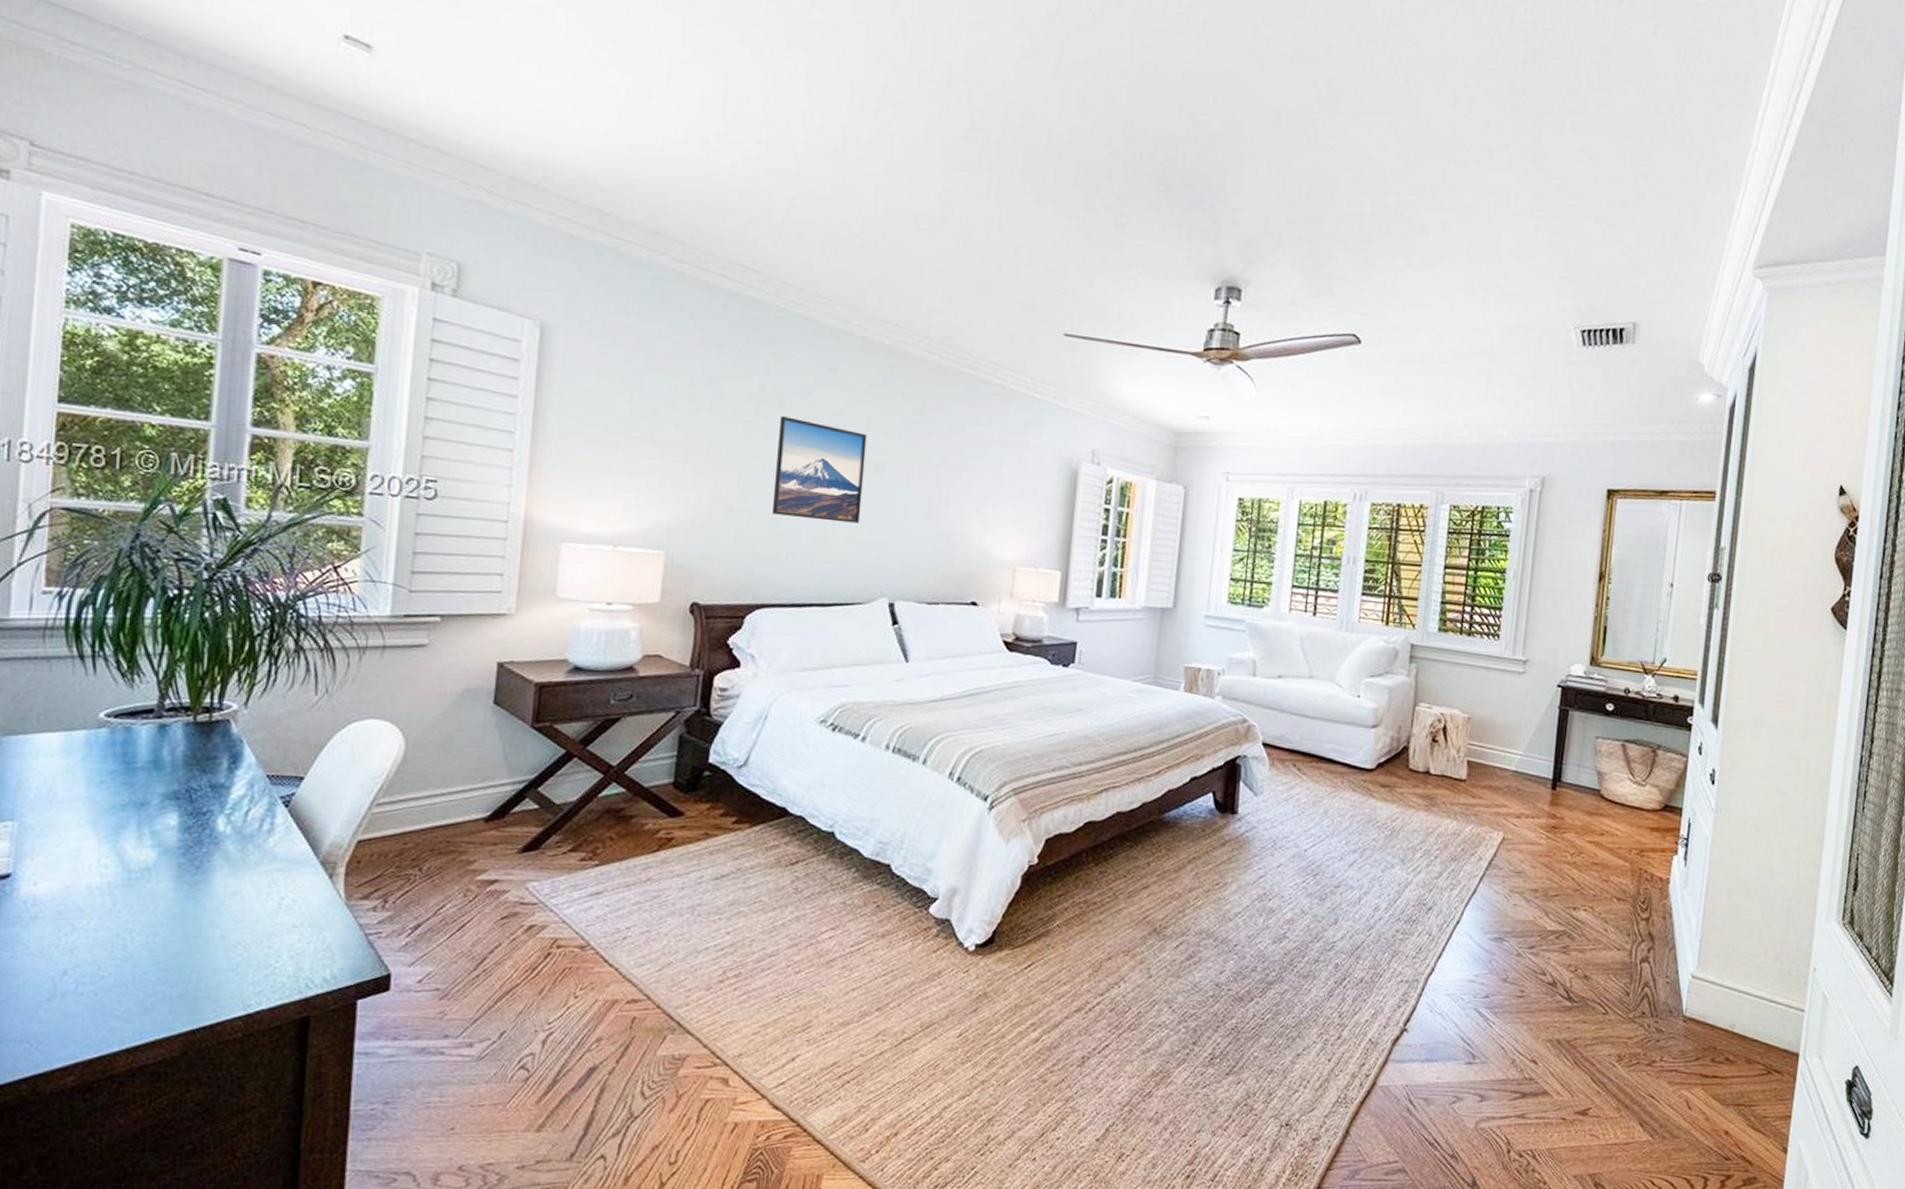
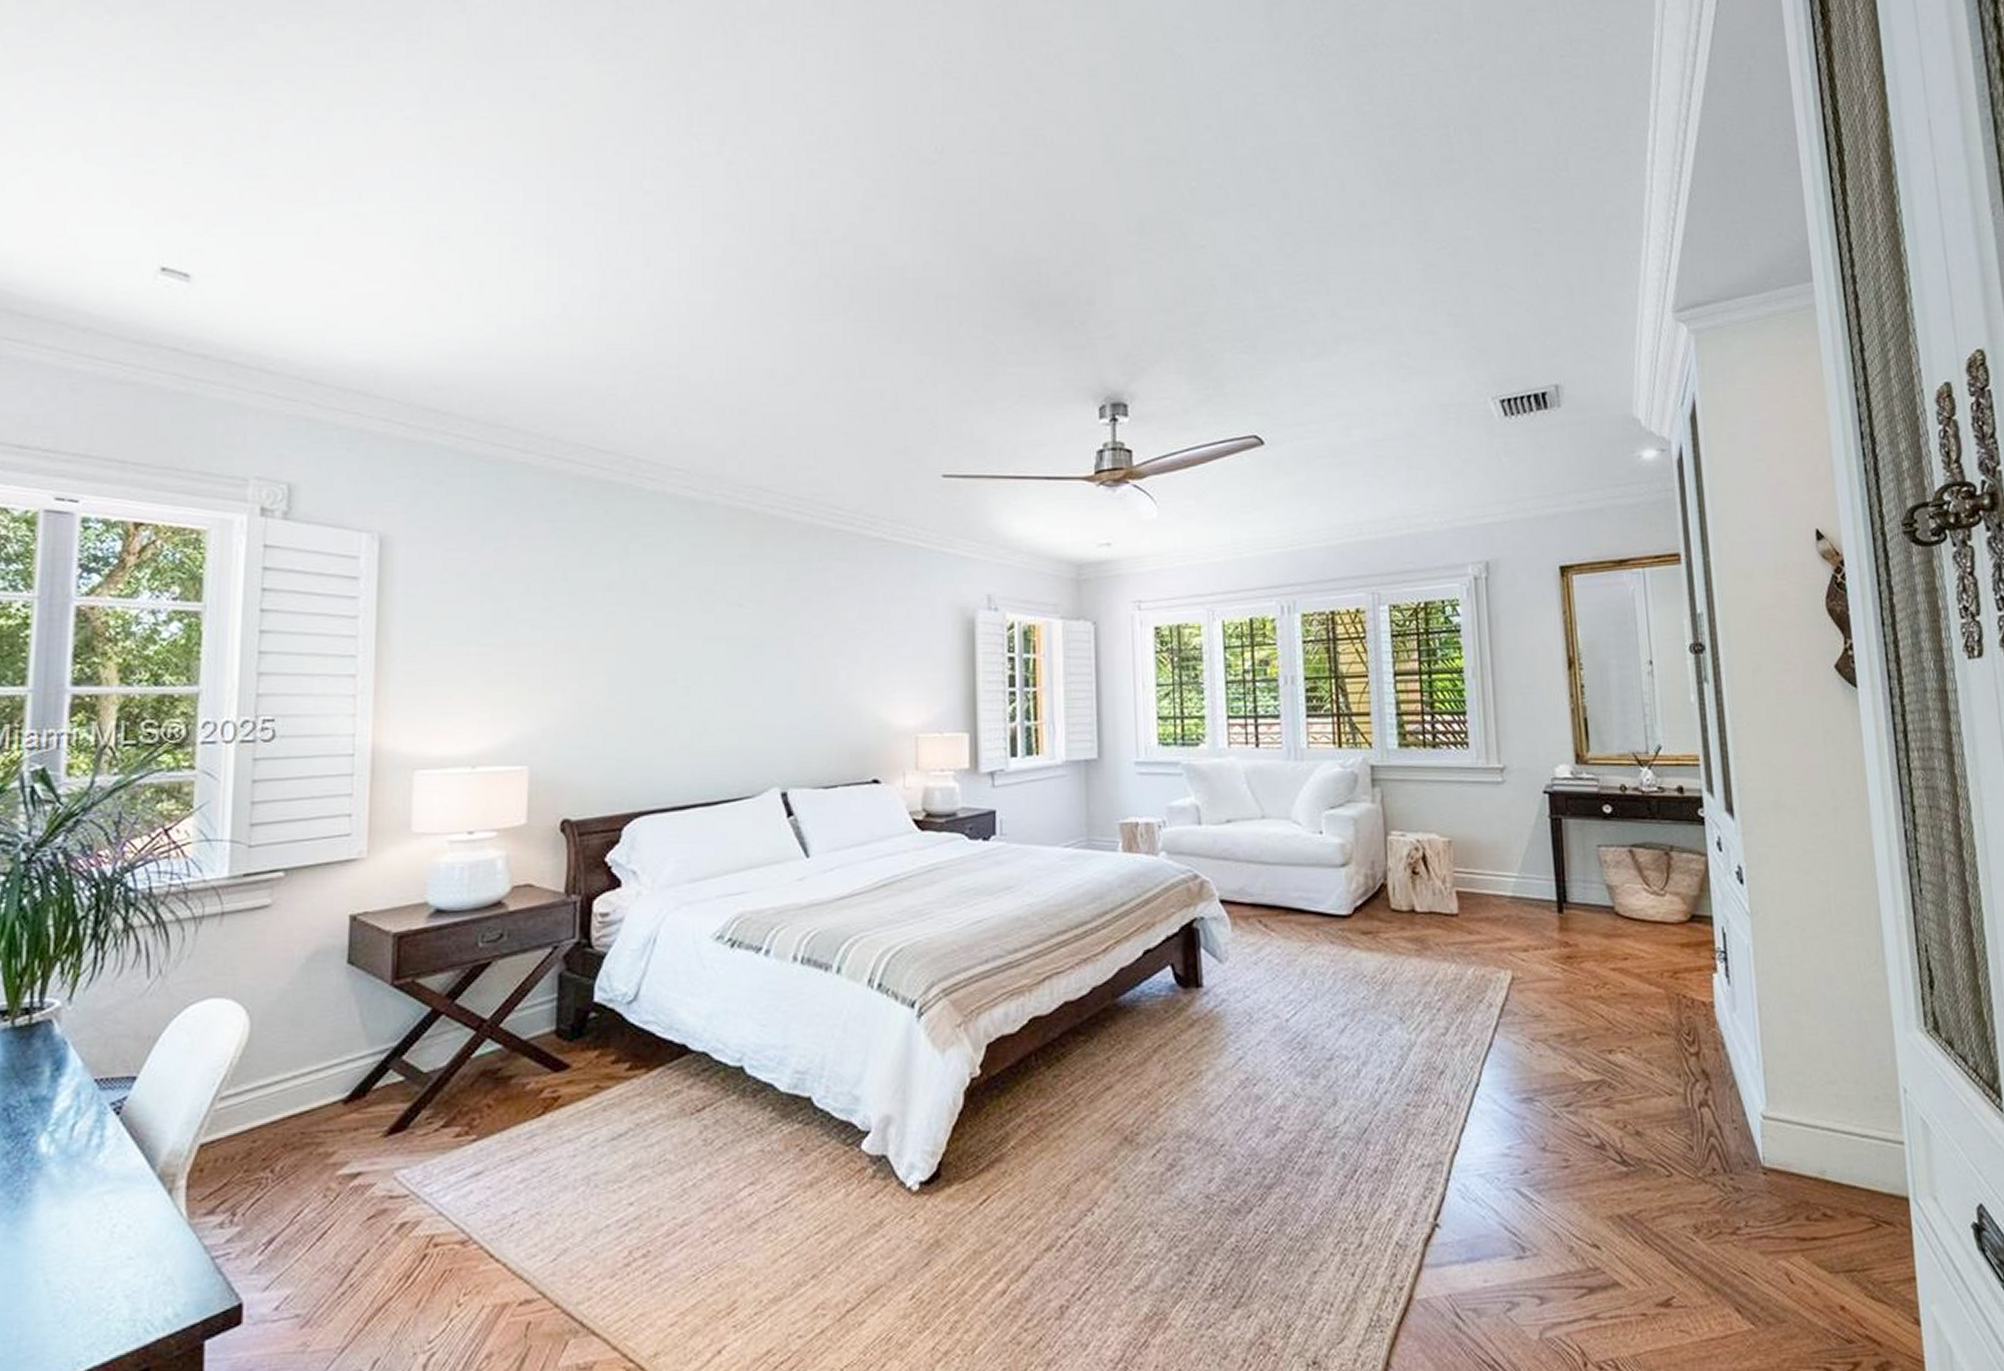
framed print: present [772,416,867,524] -> none [644,601,741,710]

